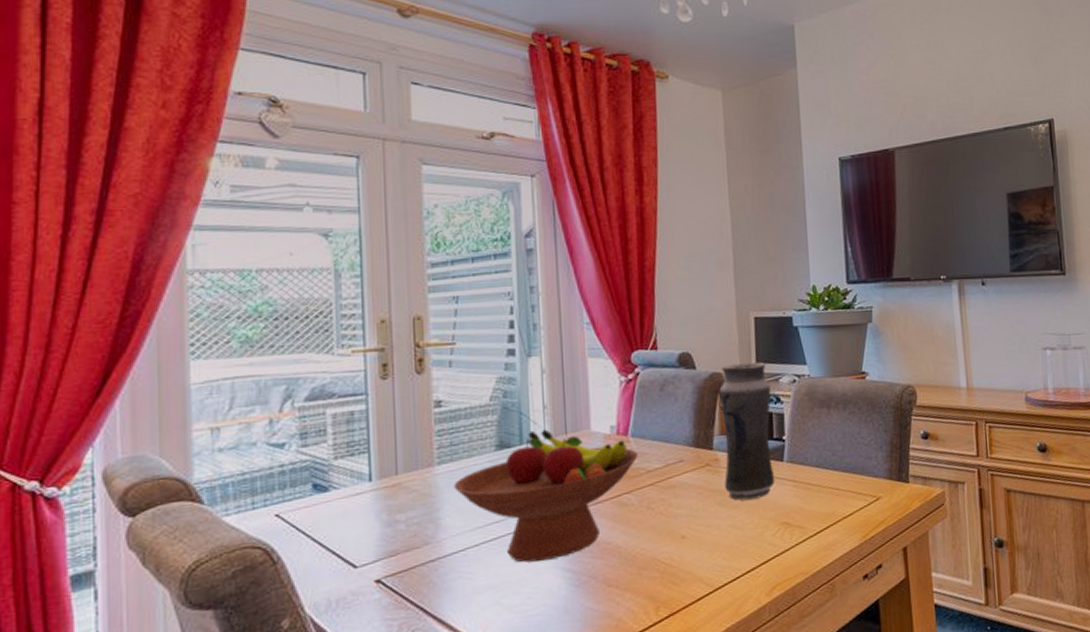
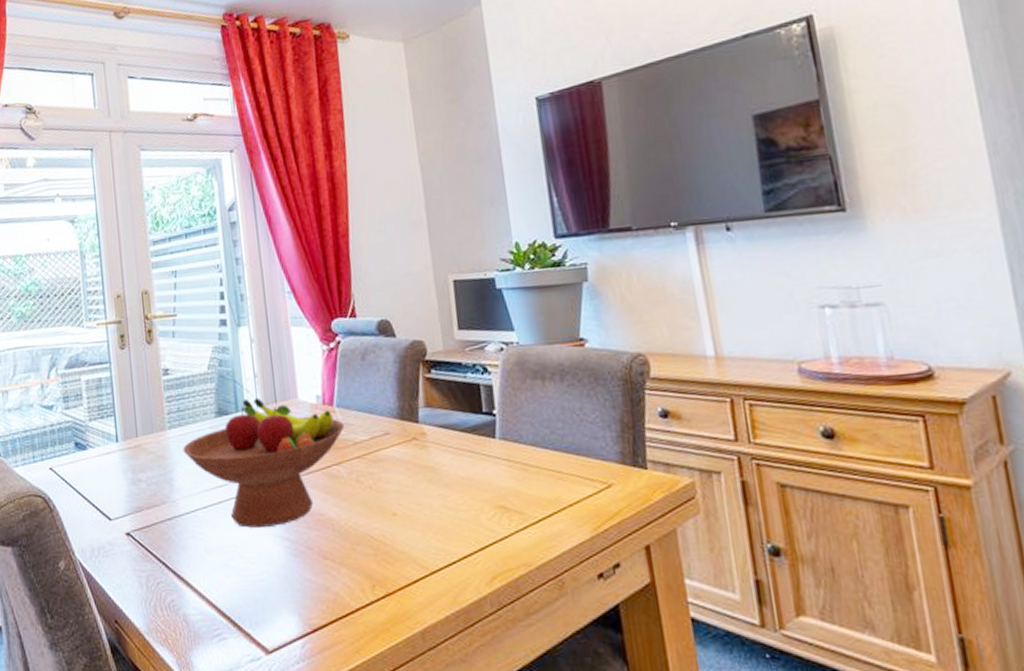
vase: present [719,362,775,501] -> none [421,328,488,479]

